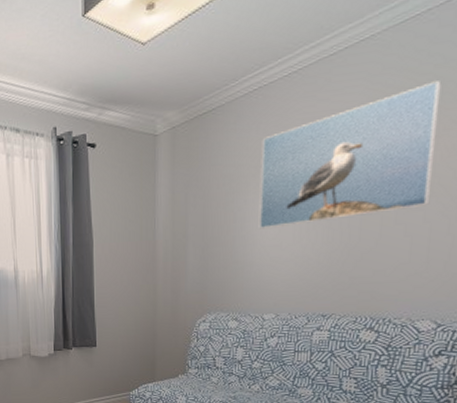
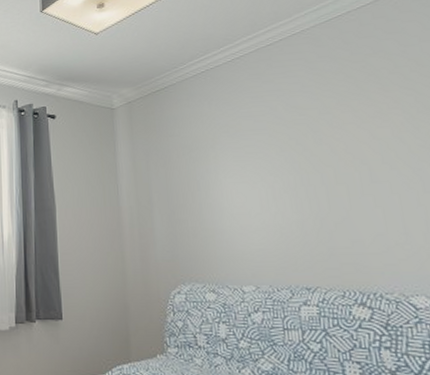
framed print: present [260,81,442,229] -> none [216,68,393,198]

